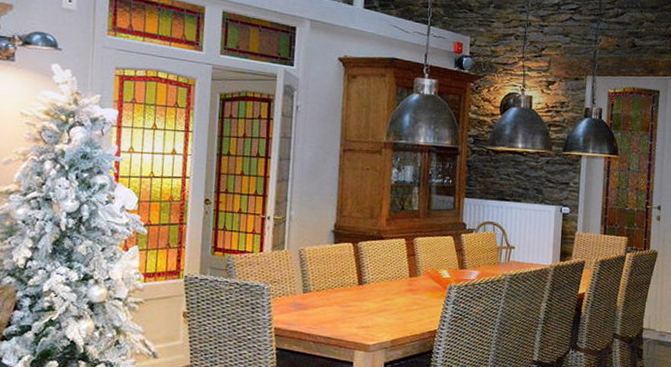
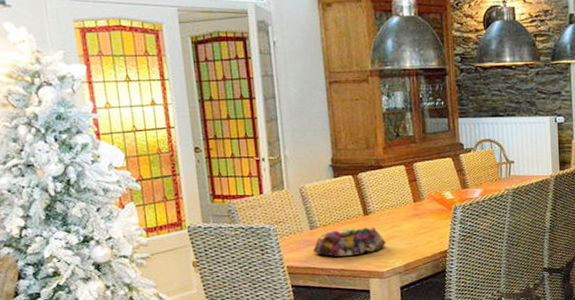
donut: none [302,296,377,325] -> present [312,227,386,257]

